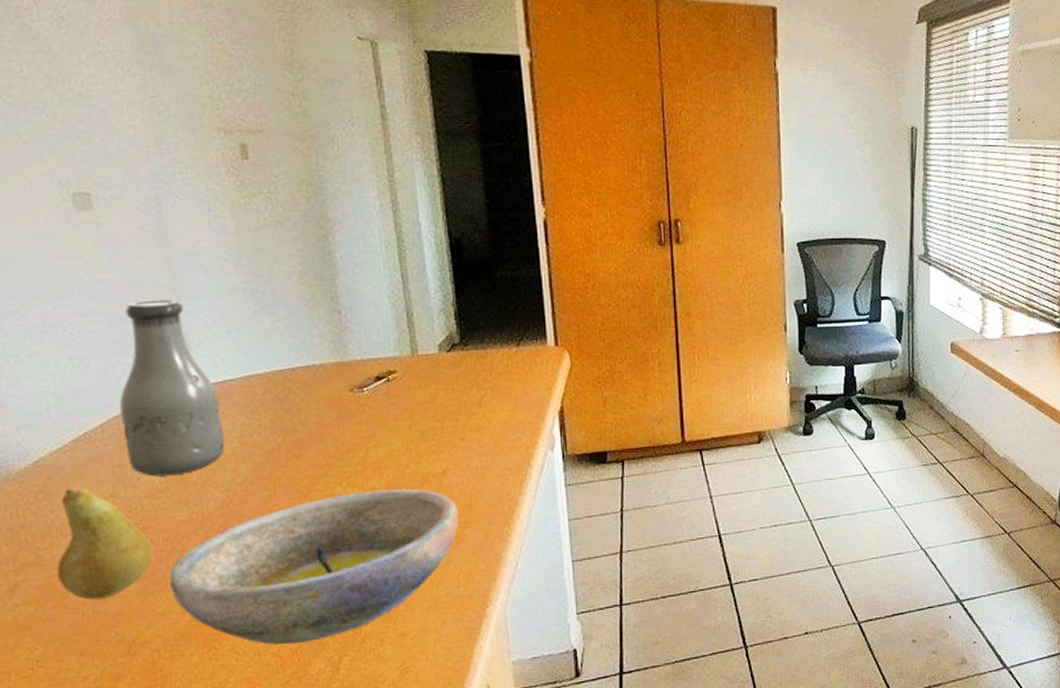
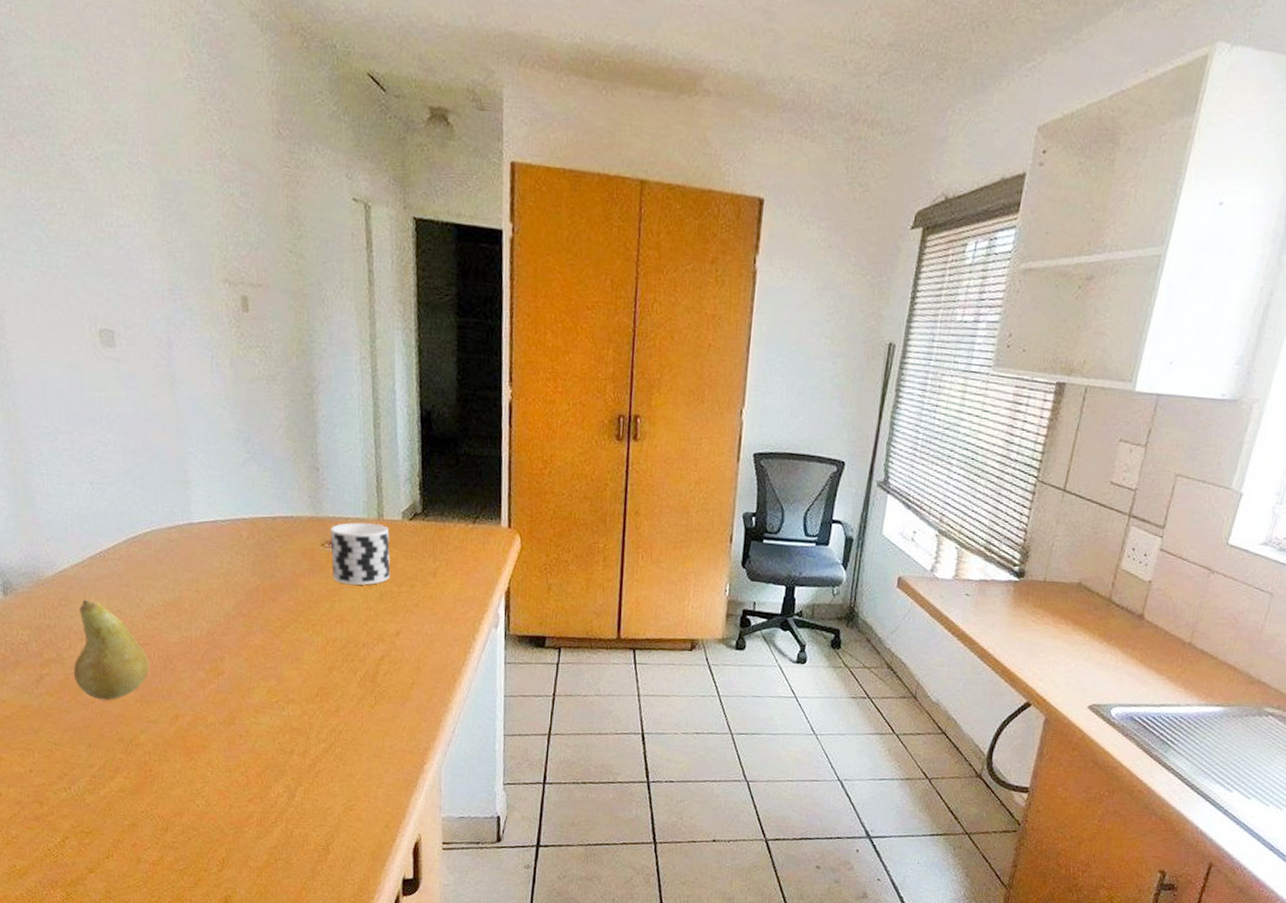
bottle: present [119,299,225,477] -> none [129,437,212,601]
bowl: present [169,489,459,645] -> none [161,640,407,768]
cup: none [359,360,430,428] -> present [330,522,390,586]

